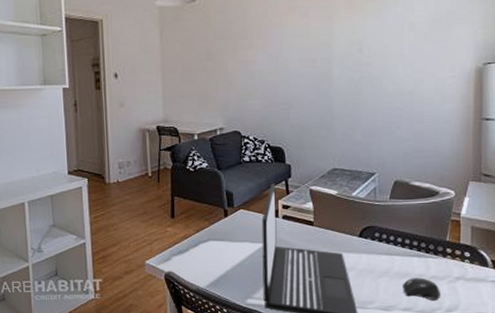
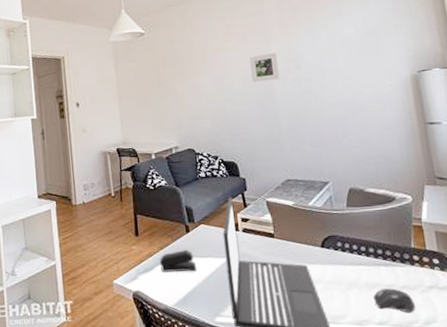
stapler: none [194,234,233,255] -> present [159,250,197,273]
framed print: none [309,32,340,64] -> present [249,52,280,83]

